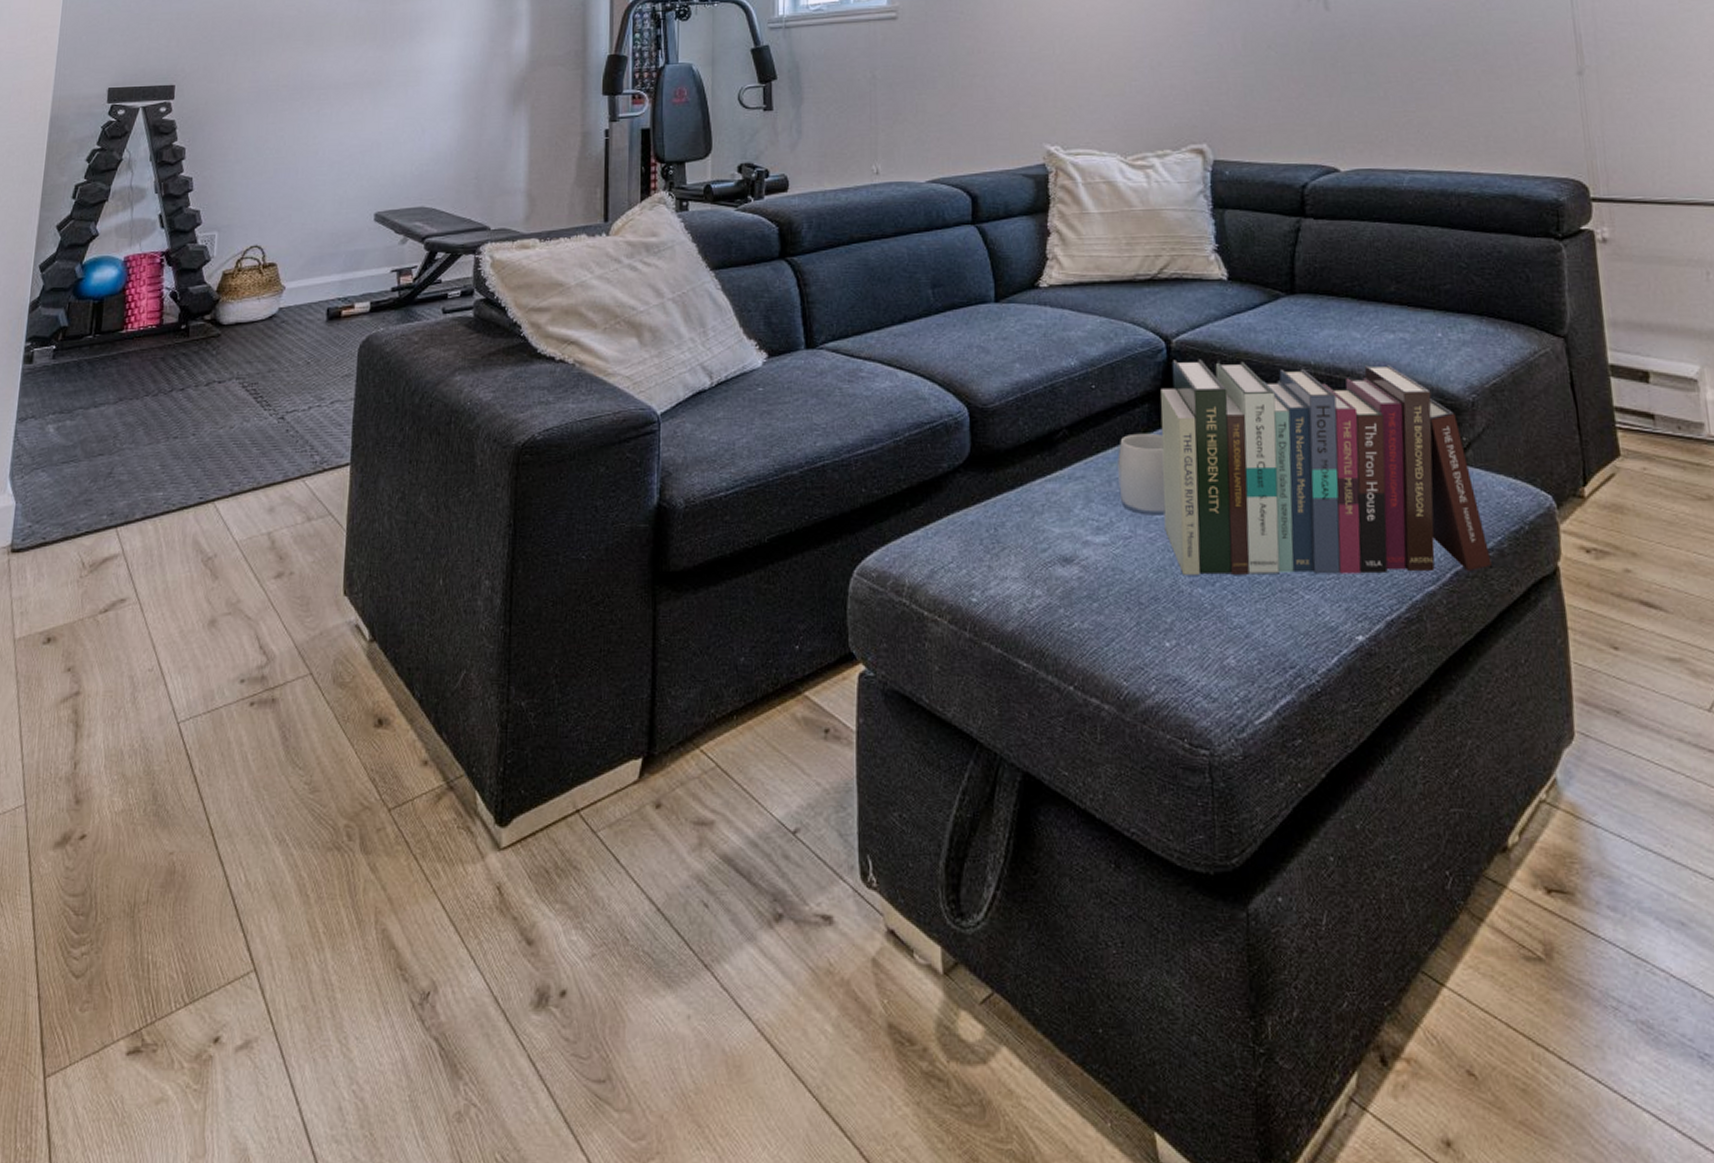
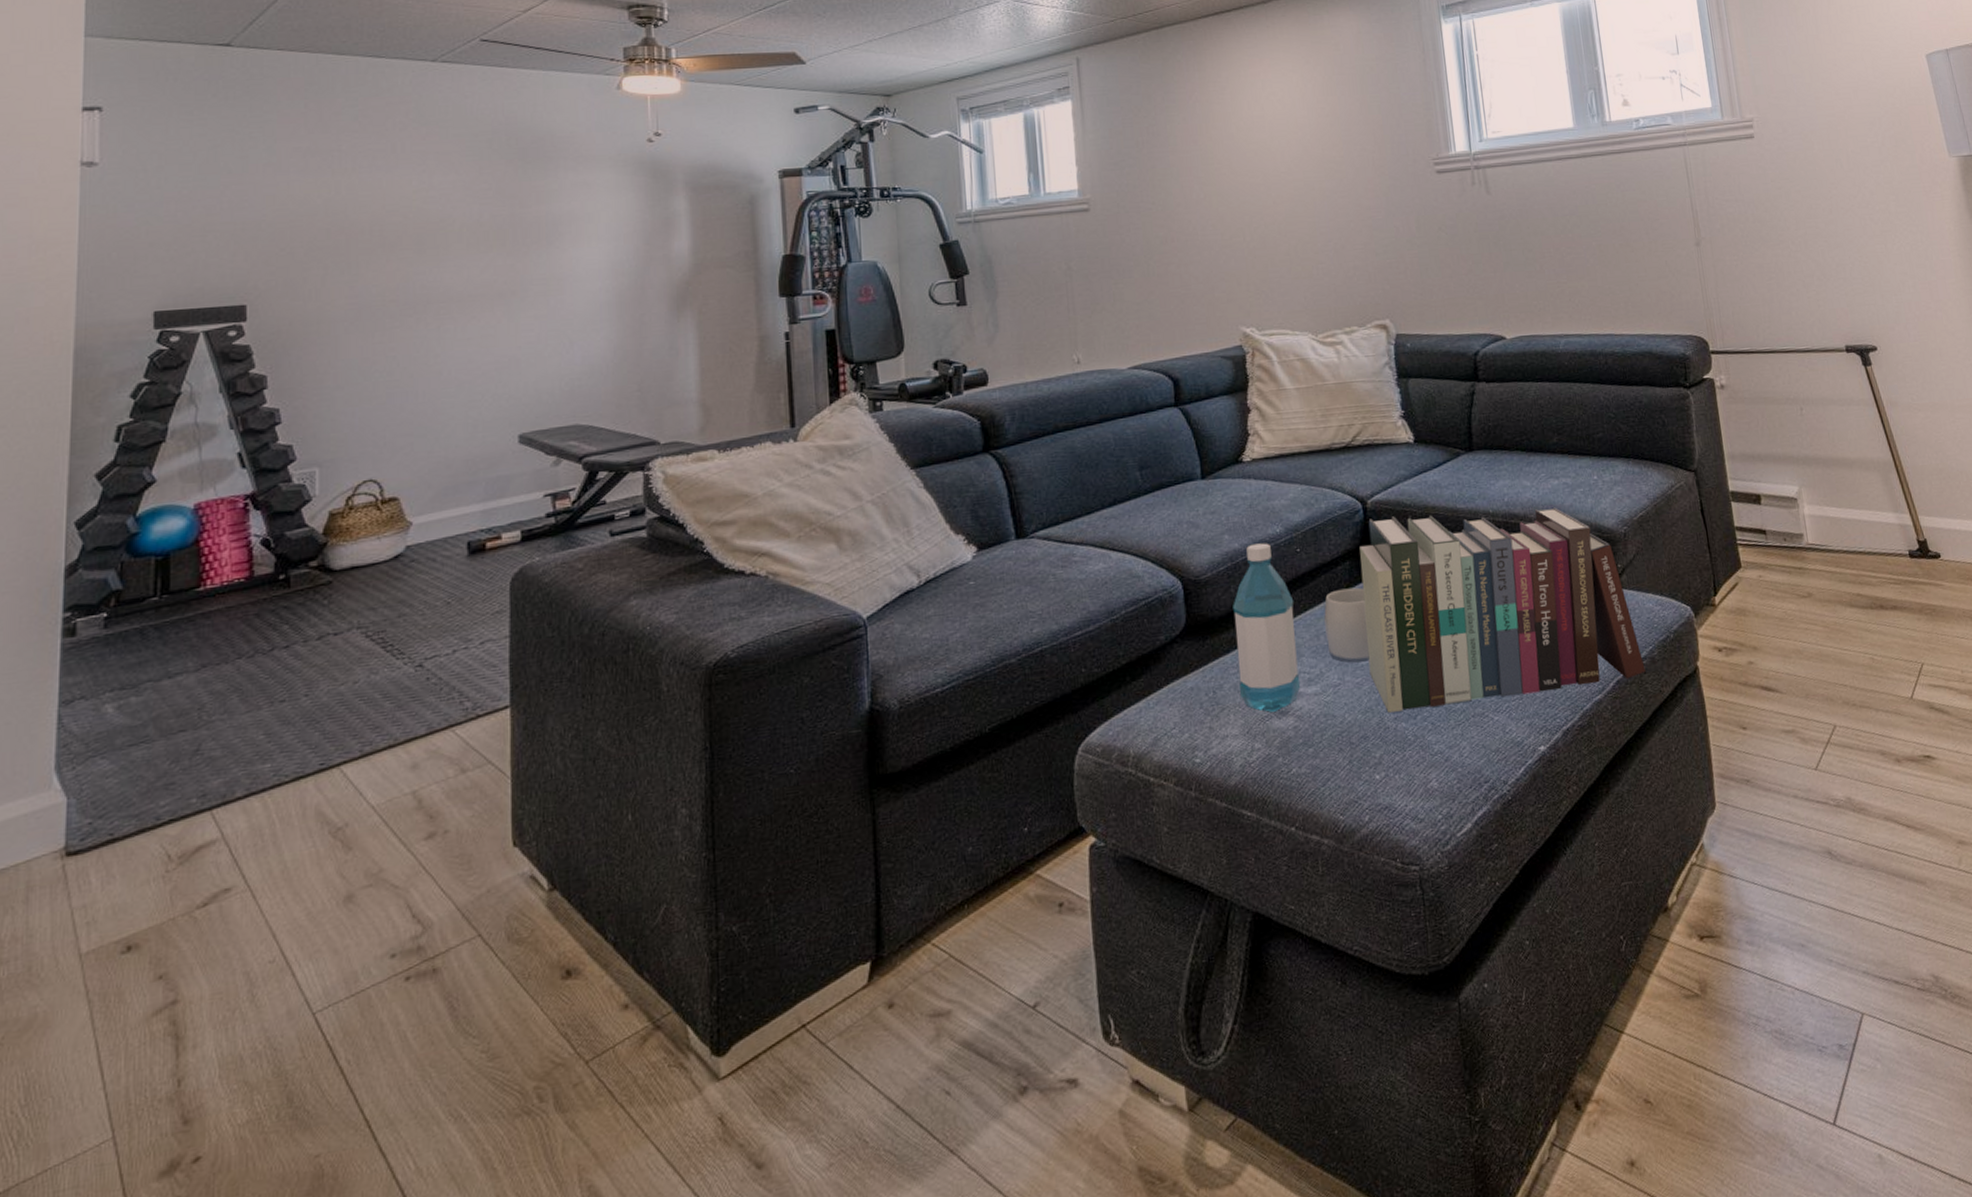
water bottle: none [1020,376,1088,558] -> present [1233,543,1301,712]

